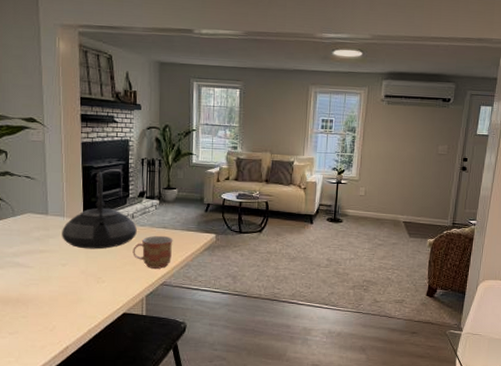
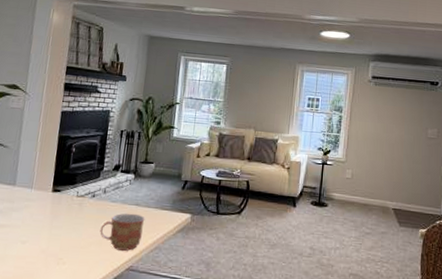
teapot: present [62,171,137,250] -> none [26,141,108,226]

